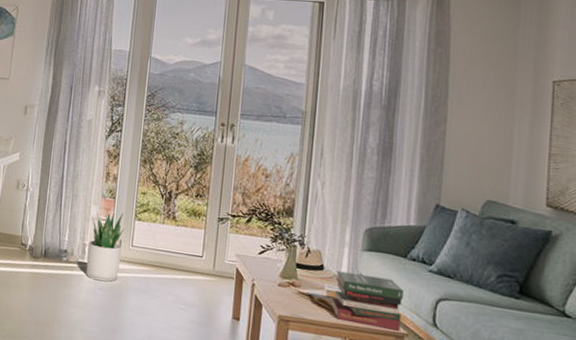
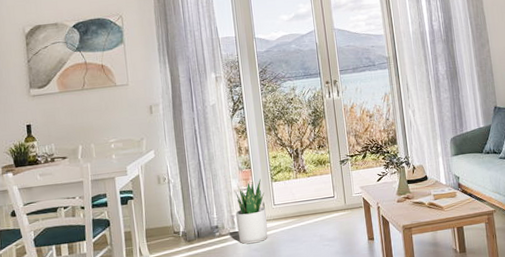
books: present [331,270,404,331] -> none [437,172,490,215]

